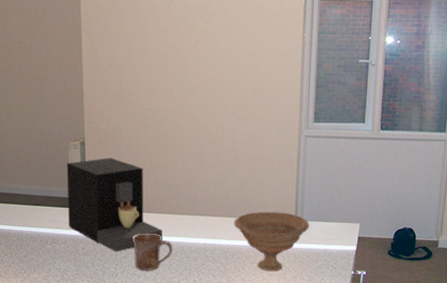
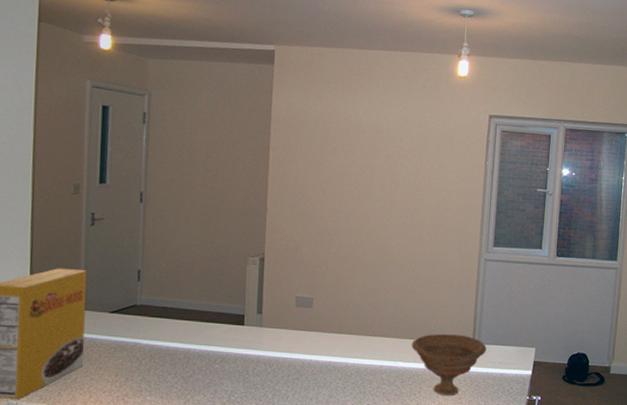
coffee maker: present [67,158,162,252] -> none [240,275,338,373]
mug: present [132,233,173,271] -> none [306,353,348,393]

